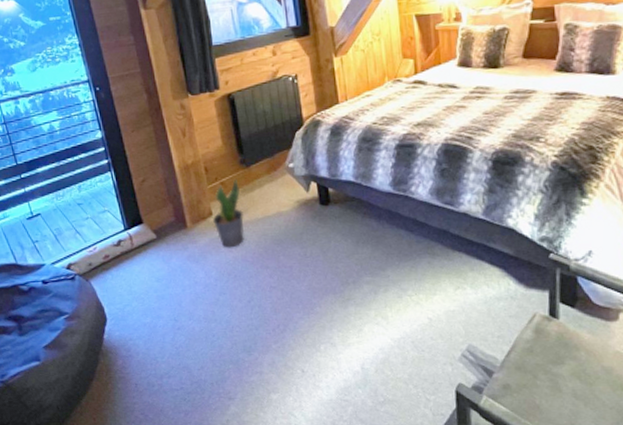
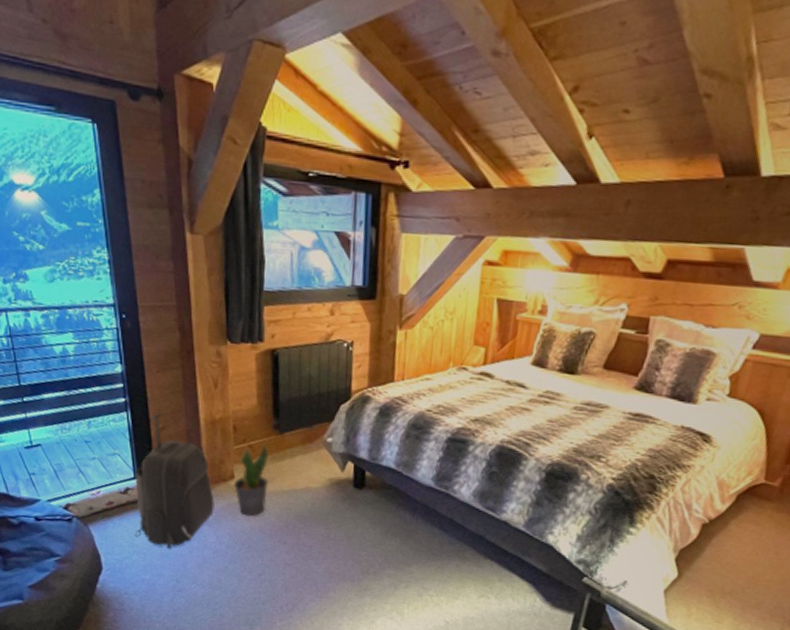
rolling backpack: none [124,167,199,290] -> present [134,412,215,549]

